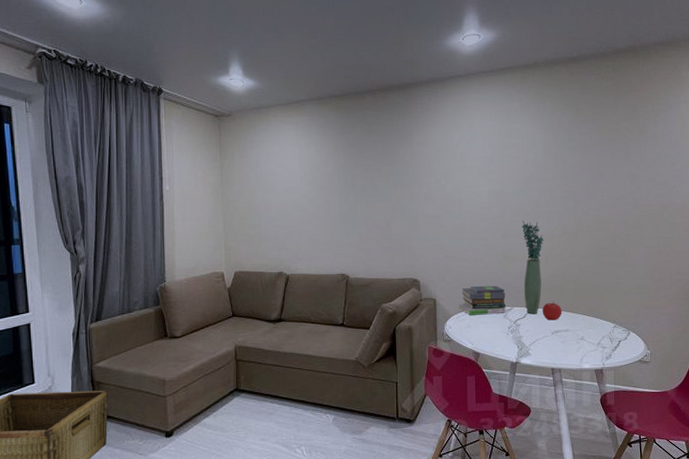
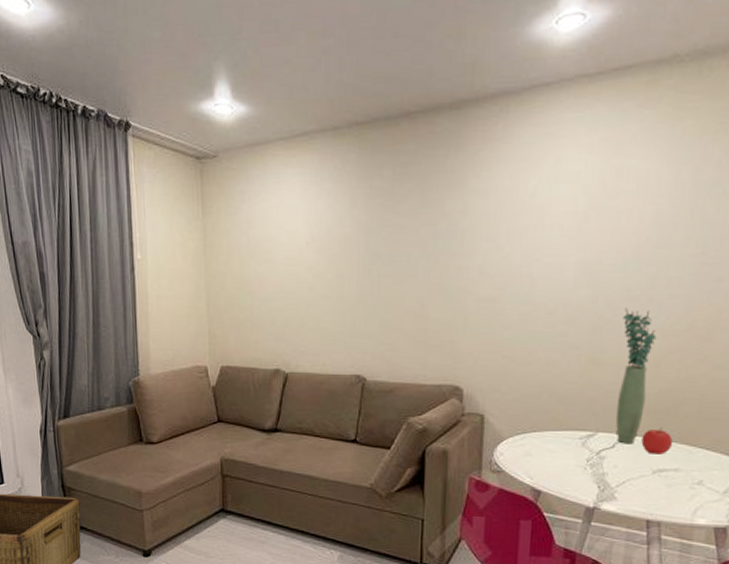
books: present [458,285,506,315] -> none [516,399,588,441]

